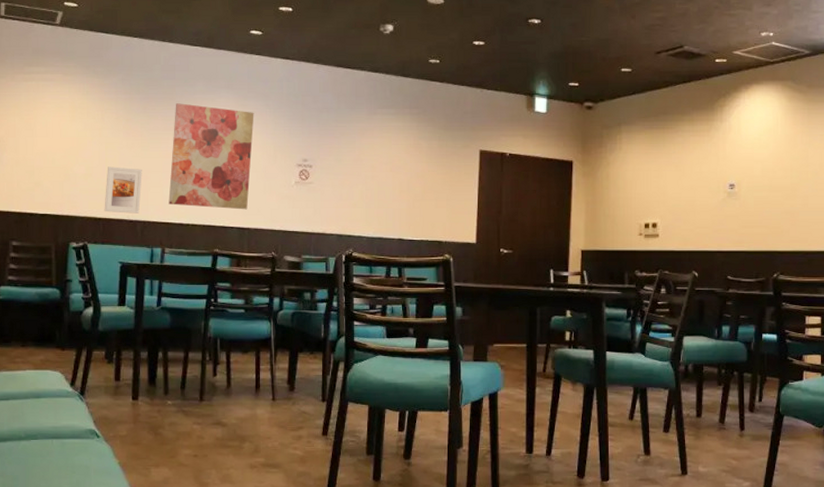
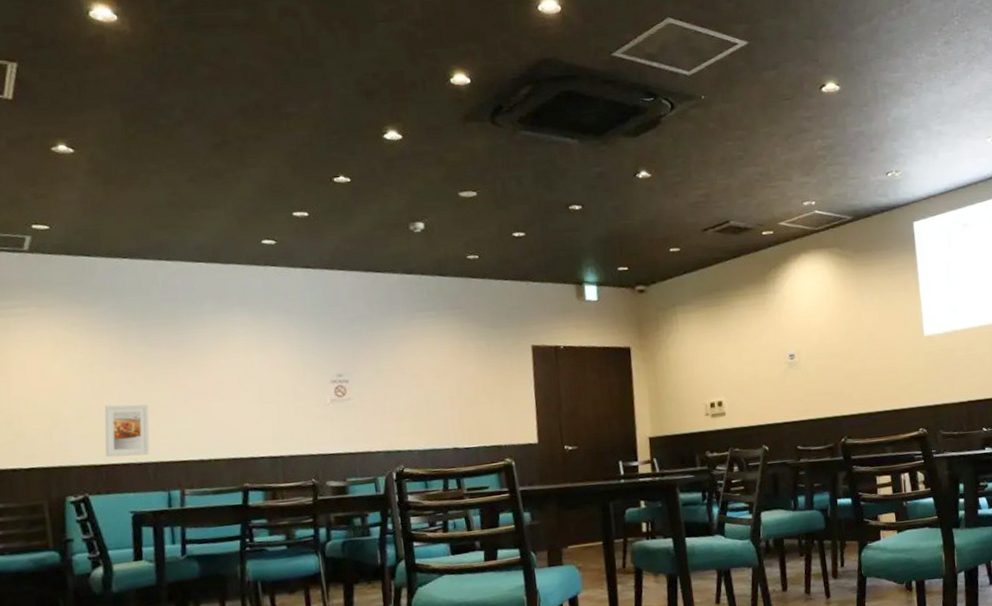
wall art: present [168,103,254,210] -> none [181,326,279,441]

